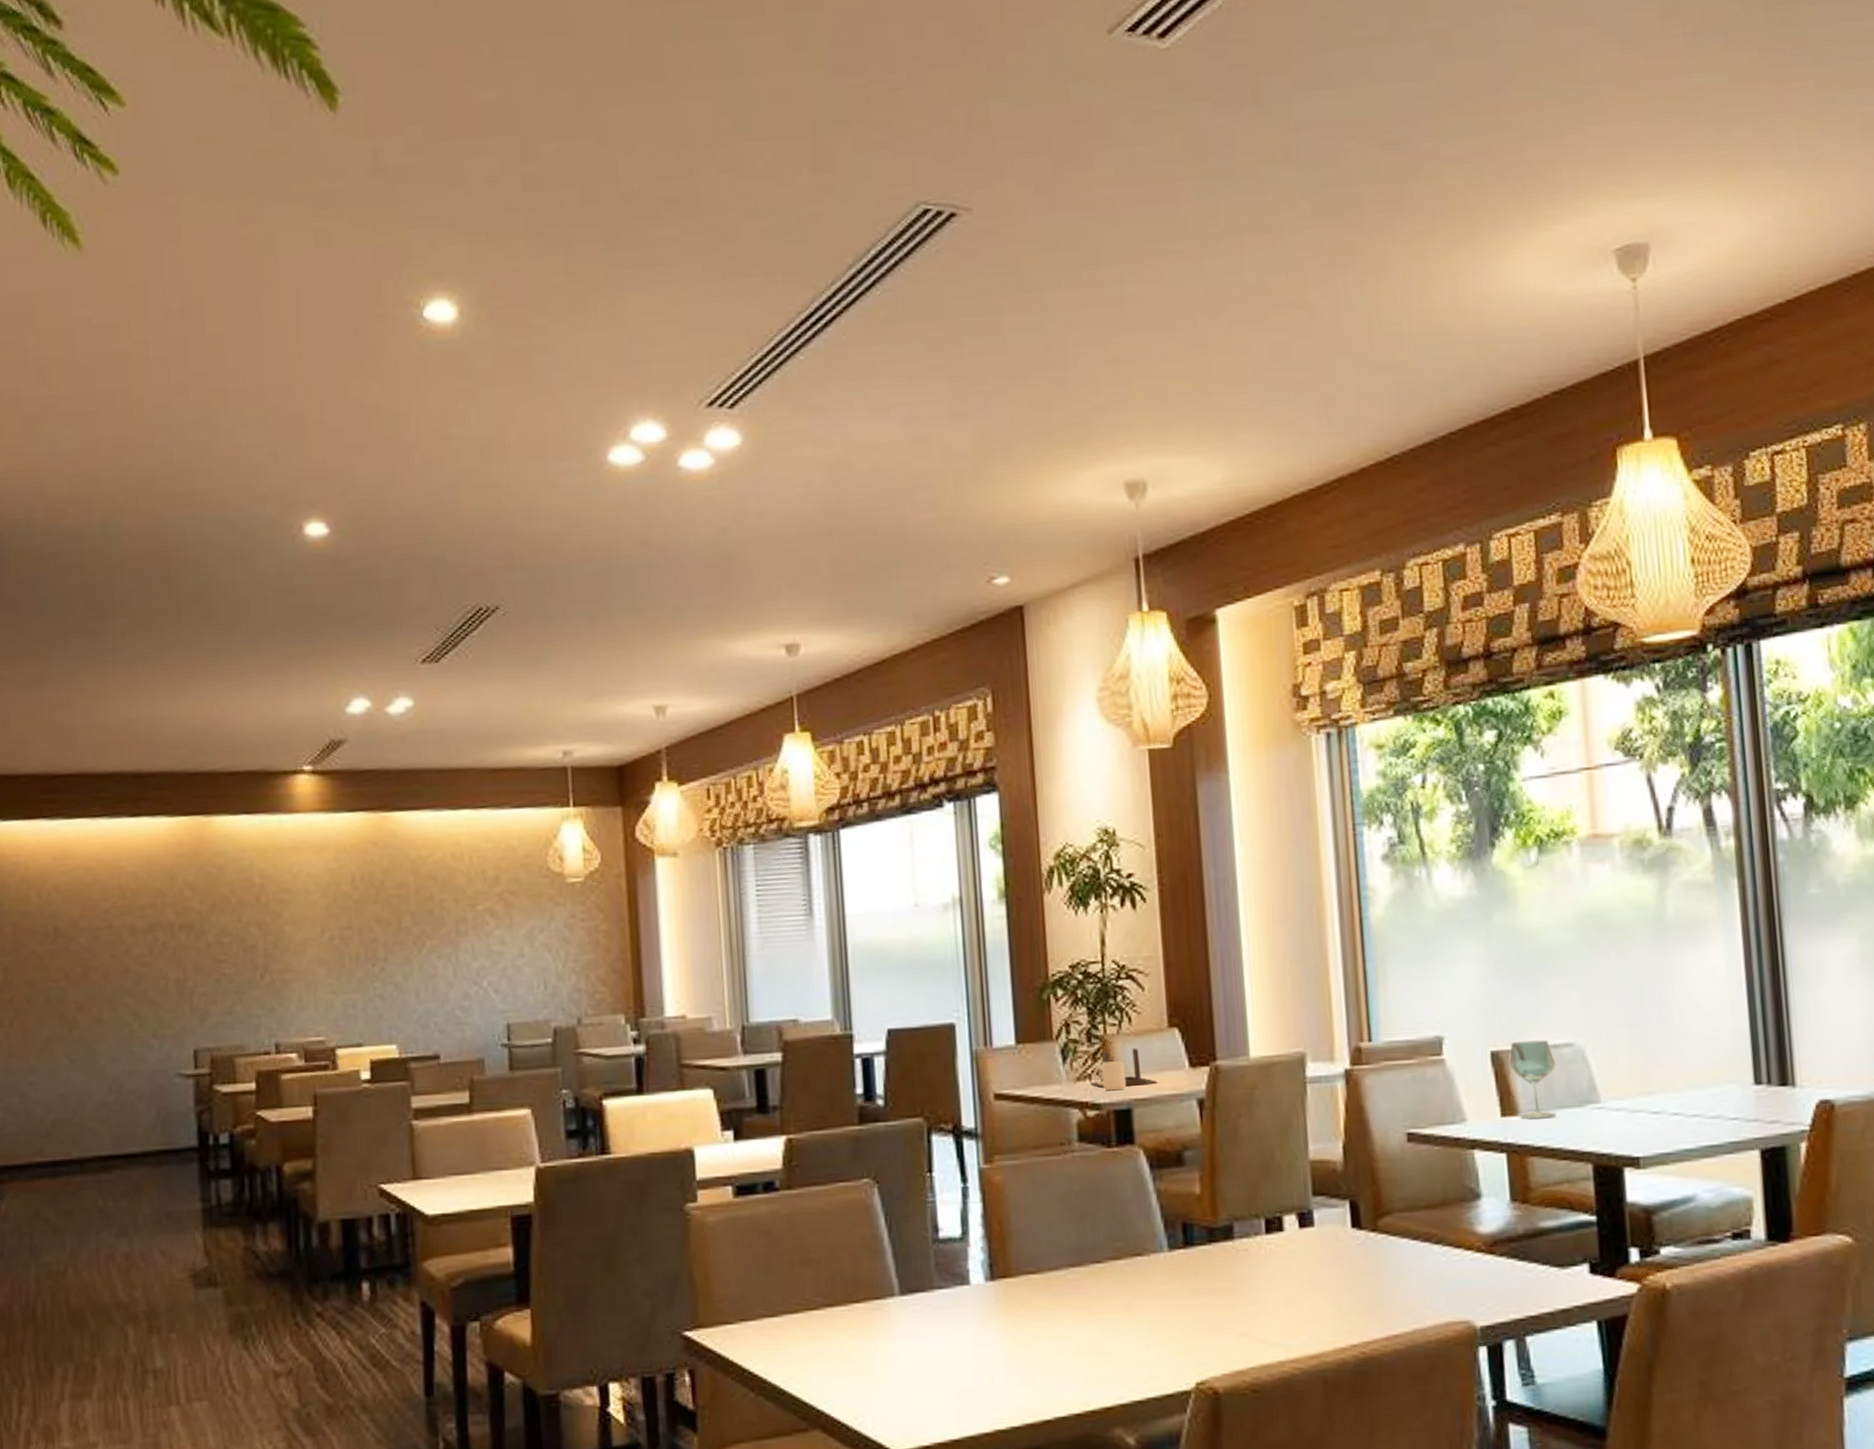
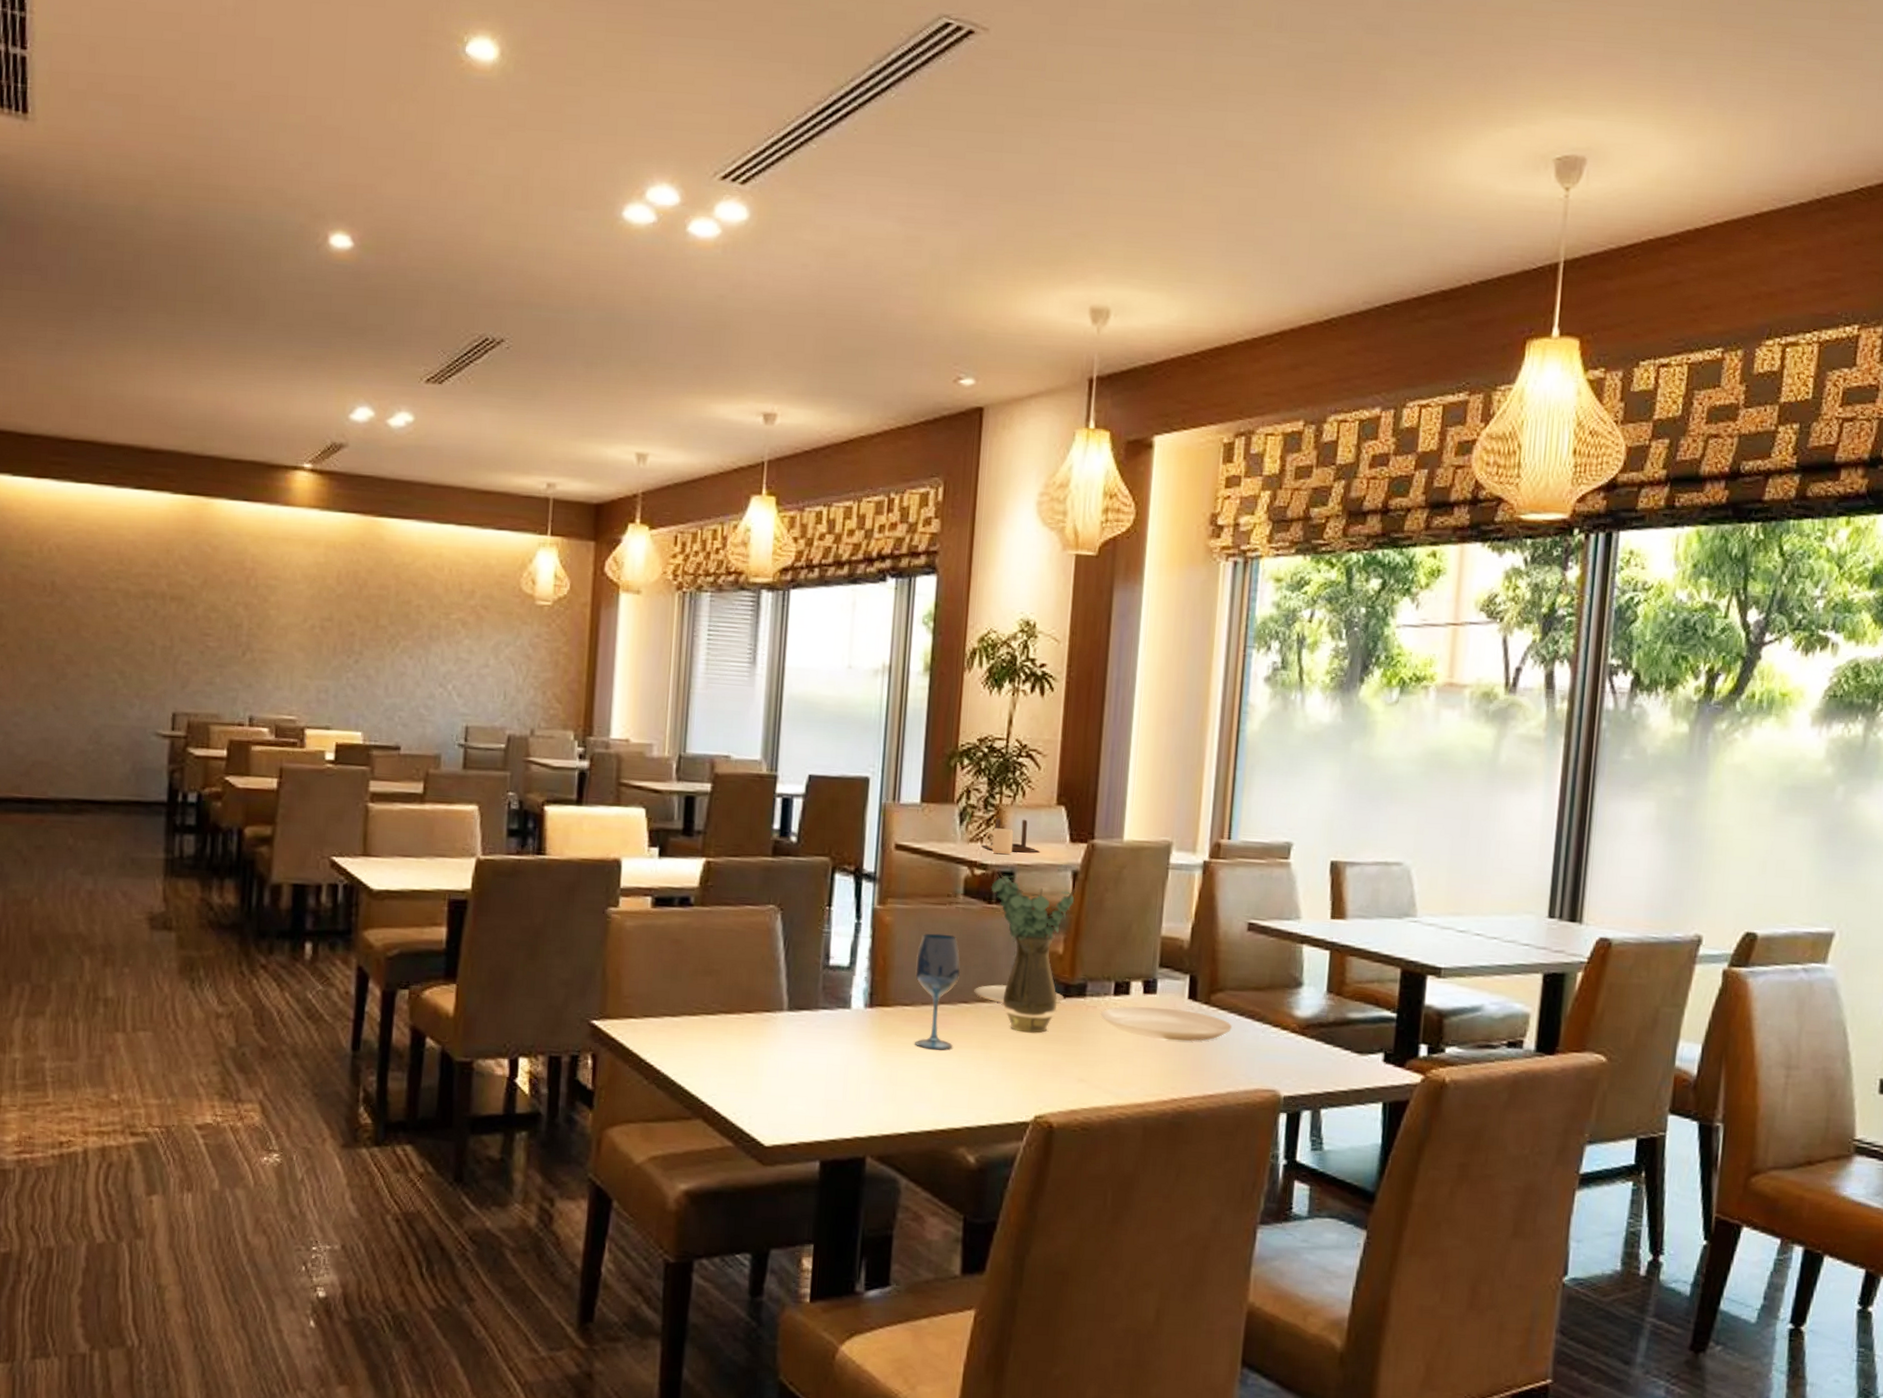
wineglass: none [1035,1187,1091,1321] -> present [915,933,961,1050]
plate: none [1106,1237,1209,1259] -> present [974,985,1064,1004]
vase: none [1108,1108,1205,1289] -> present [991,870,1076,1033]
plate: none [1254,1241,1407,1278] -> present [1101,1006,1232,1041]
wine glass: present [1508,1040,1556,1119] -> none [1344,855,1385,924]

